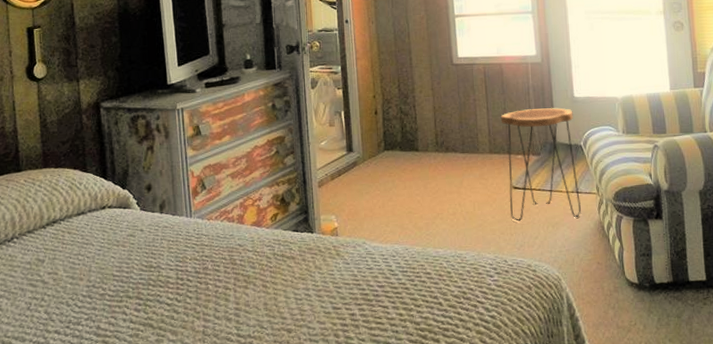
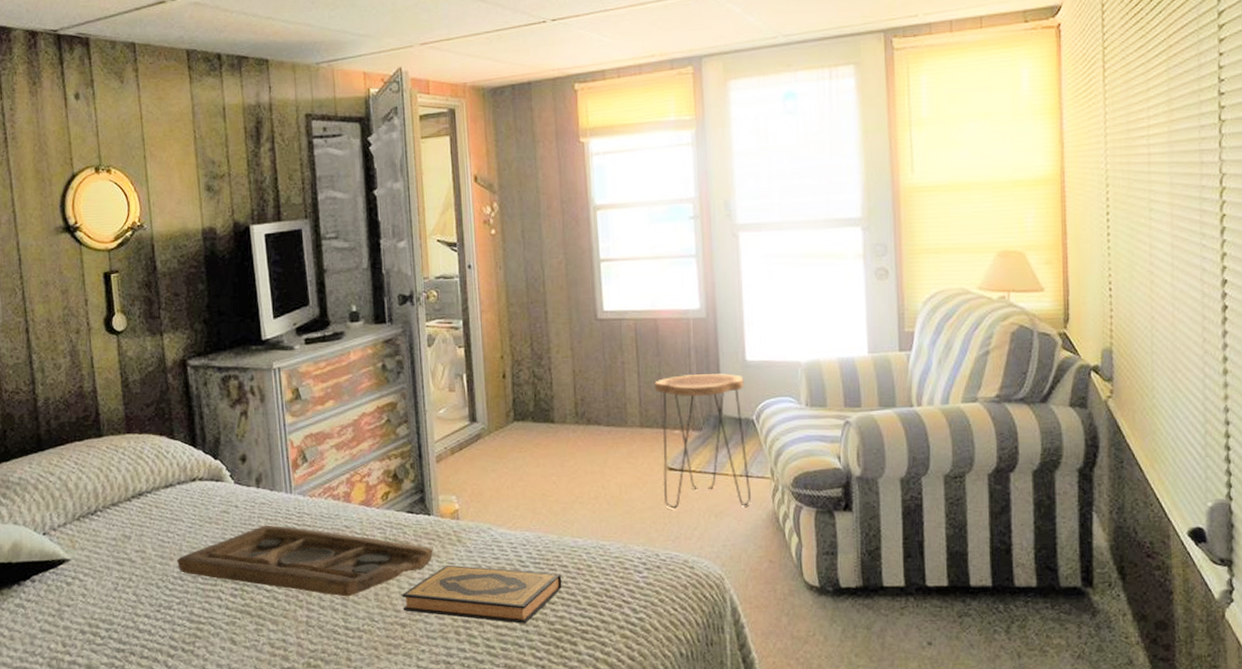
decorative tray: none [86,246,315,308] -> present [177,525,433,597]
hardback book: none [288,276,426,325] -> present [402,565,562,624]

